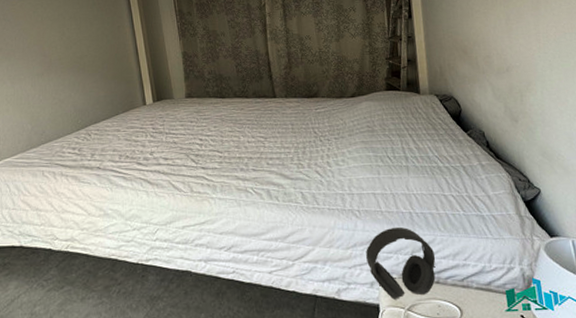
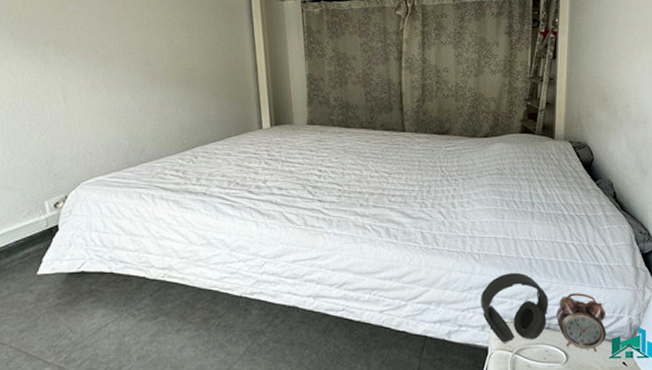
alarm clock: none [444,245,500,305] -> present [556,293,606,352]

